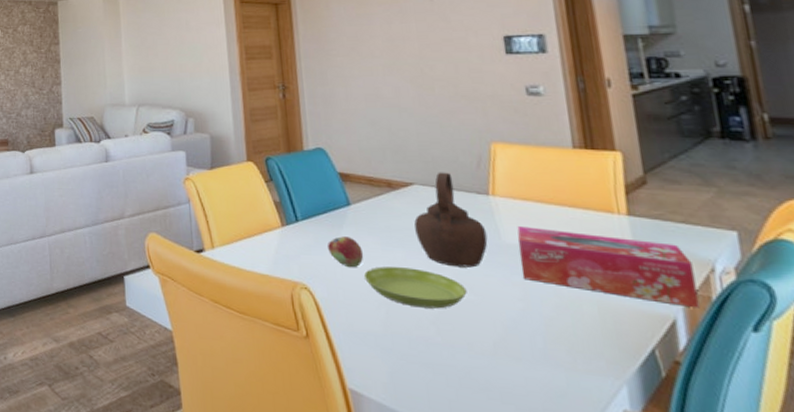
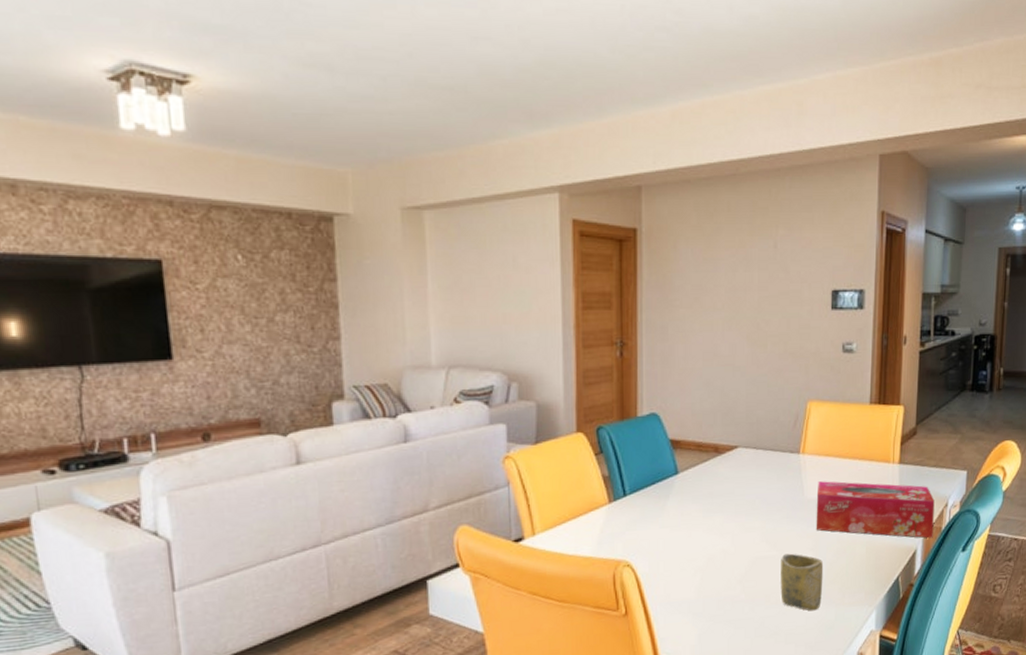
fruit: present [328,236,364,268] -> none [653,507,686,539]
saucer: present [363,266,467,309] -> none [684,531,771,569]
teapot: present [414,172,488,268] -> none [735,433,793,526]
cup: none [481,300,545,372] -> present [780,553,824,611]

